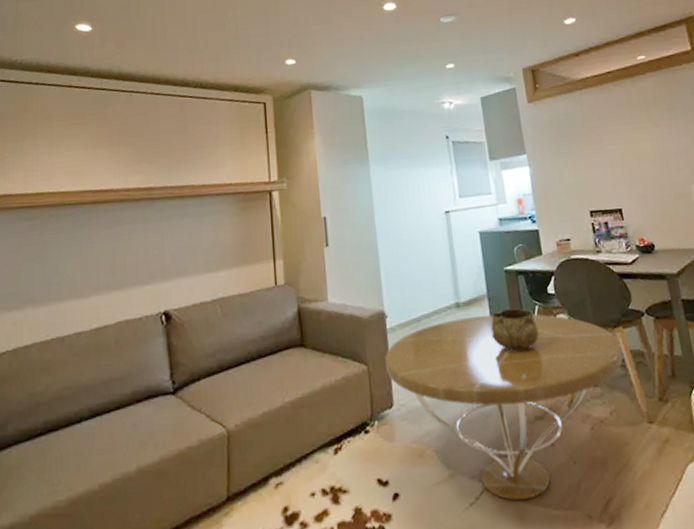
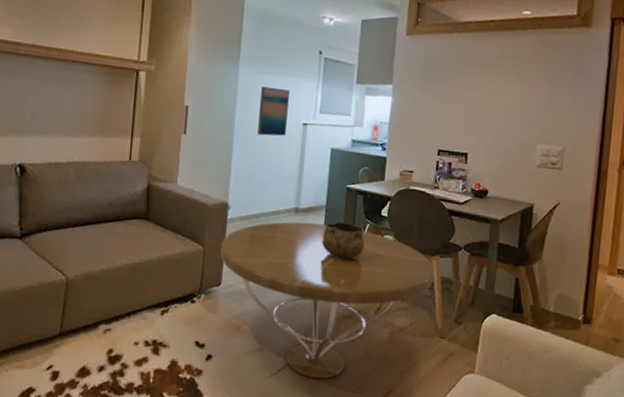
wall art: none [396,180,430,233] -> present [258,86,290,136]

